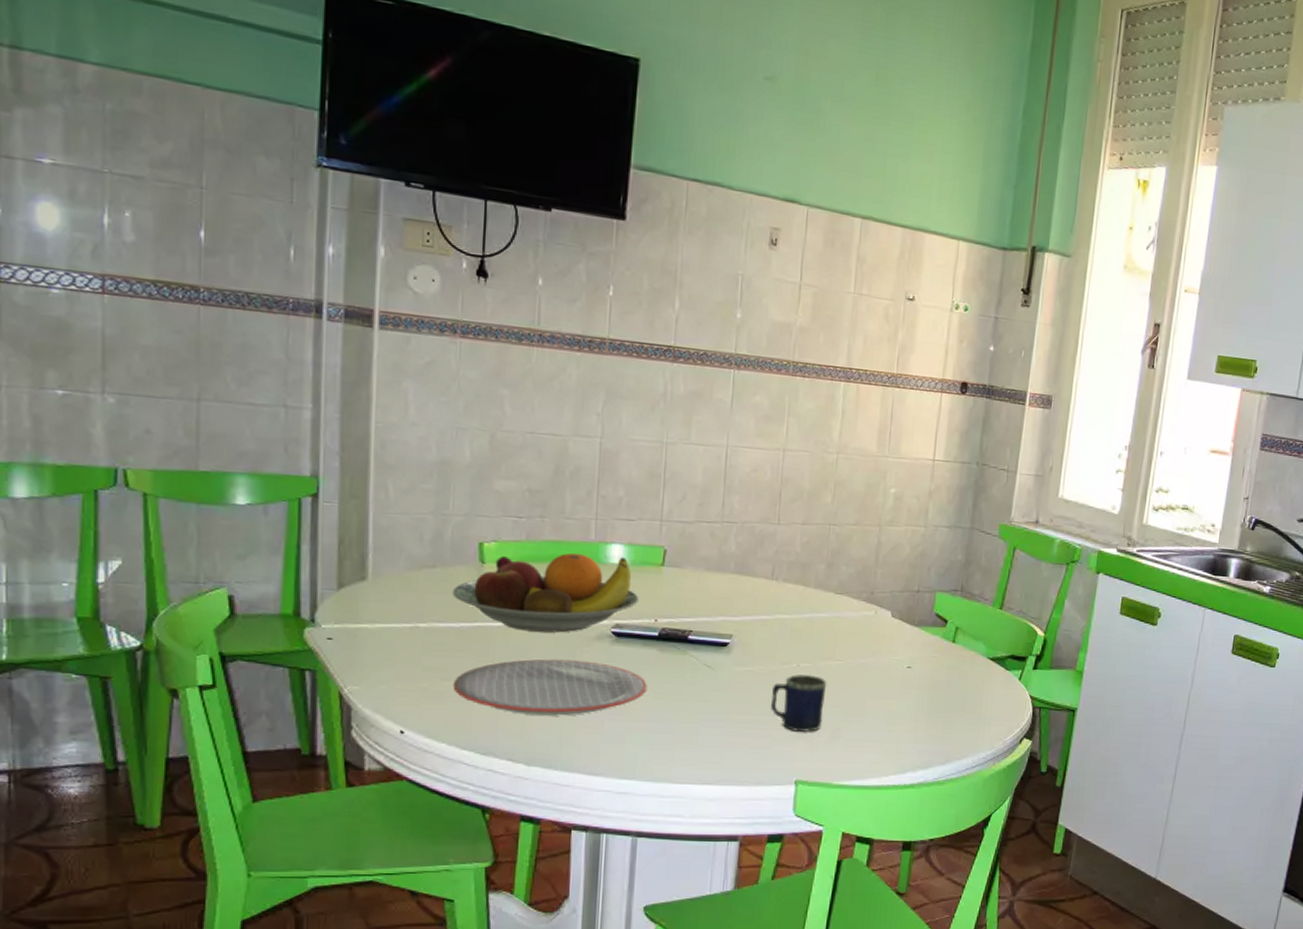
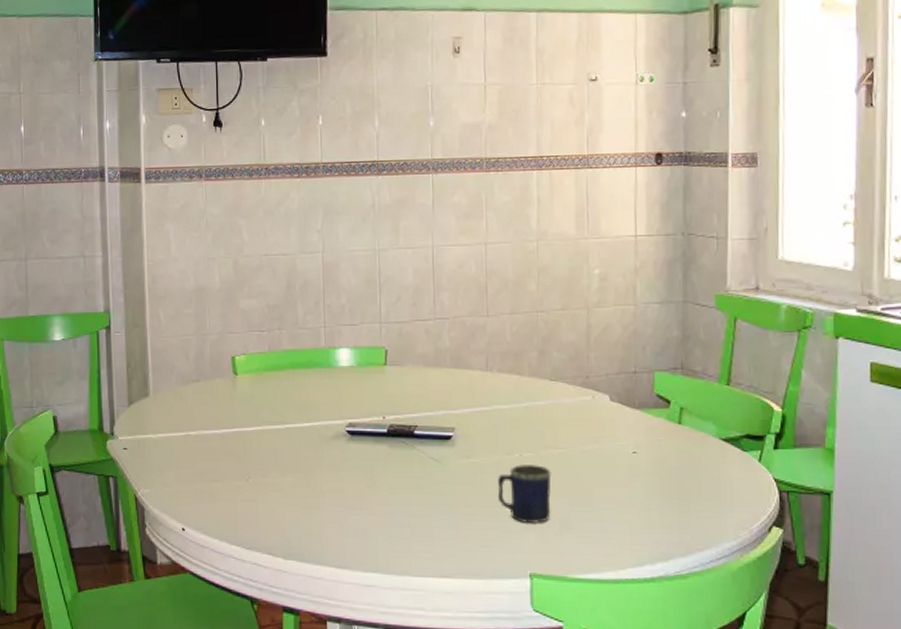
fruit bowl: present [452,552,639,633] -> none [213,359,367,434]
plate: present [453,658,647,716] -> none [220,458,382,512]

